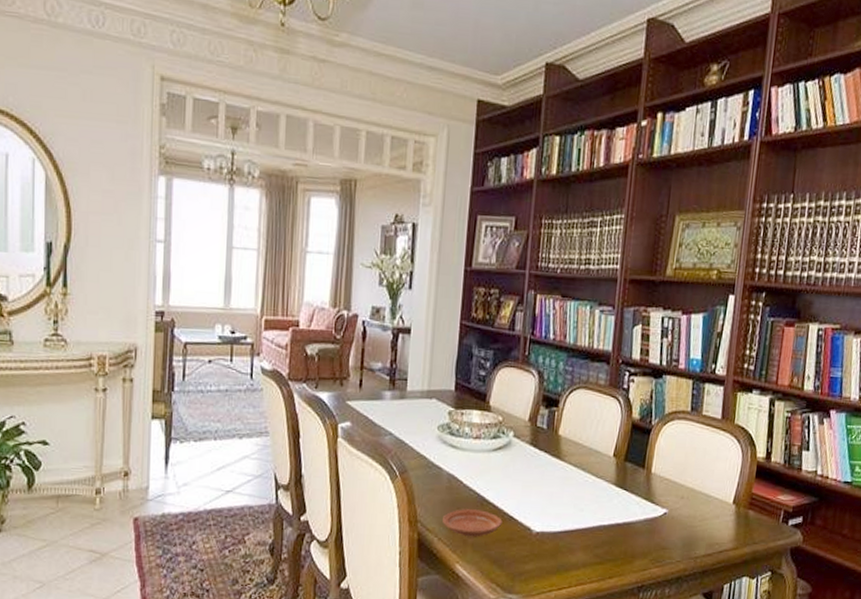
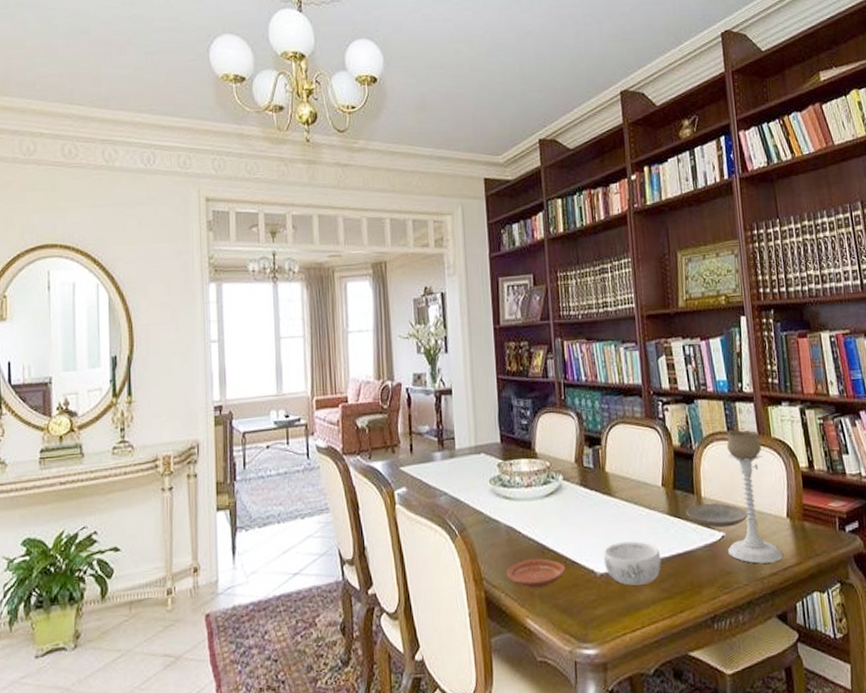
decorative bowl: none [541,505,600,548] -> present [603,541,662,586]
plate: none [633,479,695,505] -> present [686,503,748,528]
candle holder: none [667,411,722,544] -> present [726,430,783,564]

